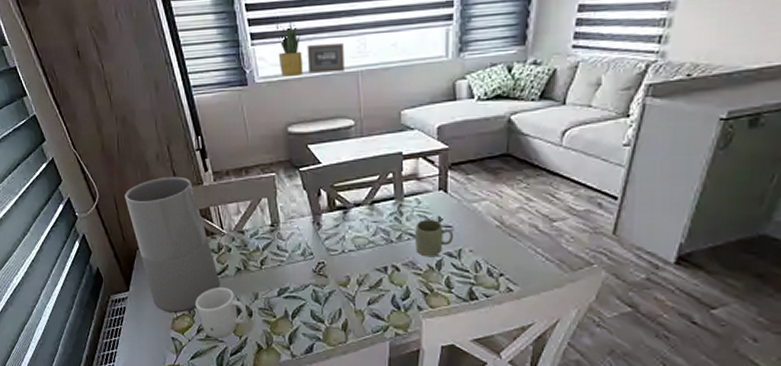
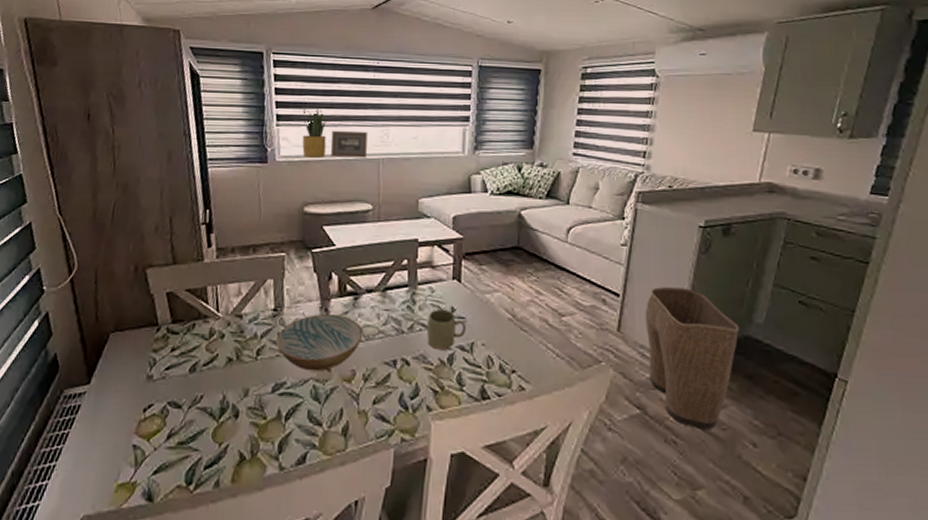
vase: present [124,176,220,313] -> none [108,250,206,413]
mug: present [195,287,247,338] -> none [170,381,233,446]
bowl: none [276,227,354,278] -> present [275,313,363,372]
laundry basket: none [644,187,755,325] -> present [645,287,740,429]

